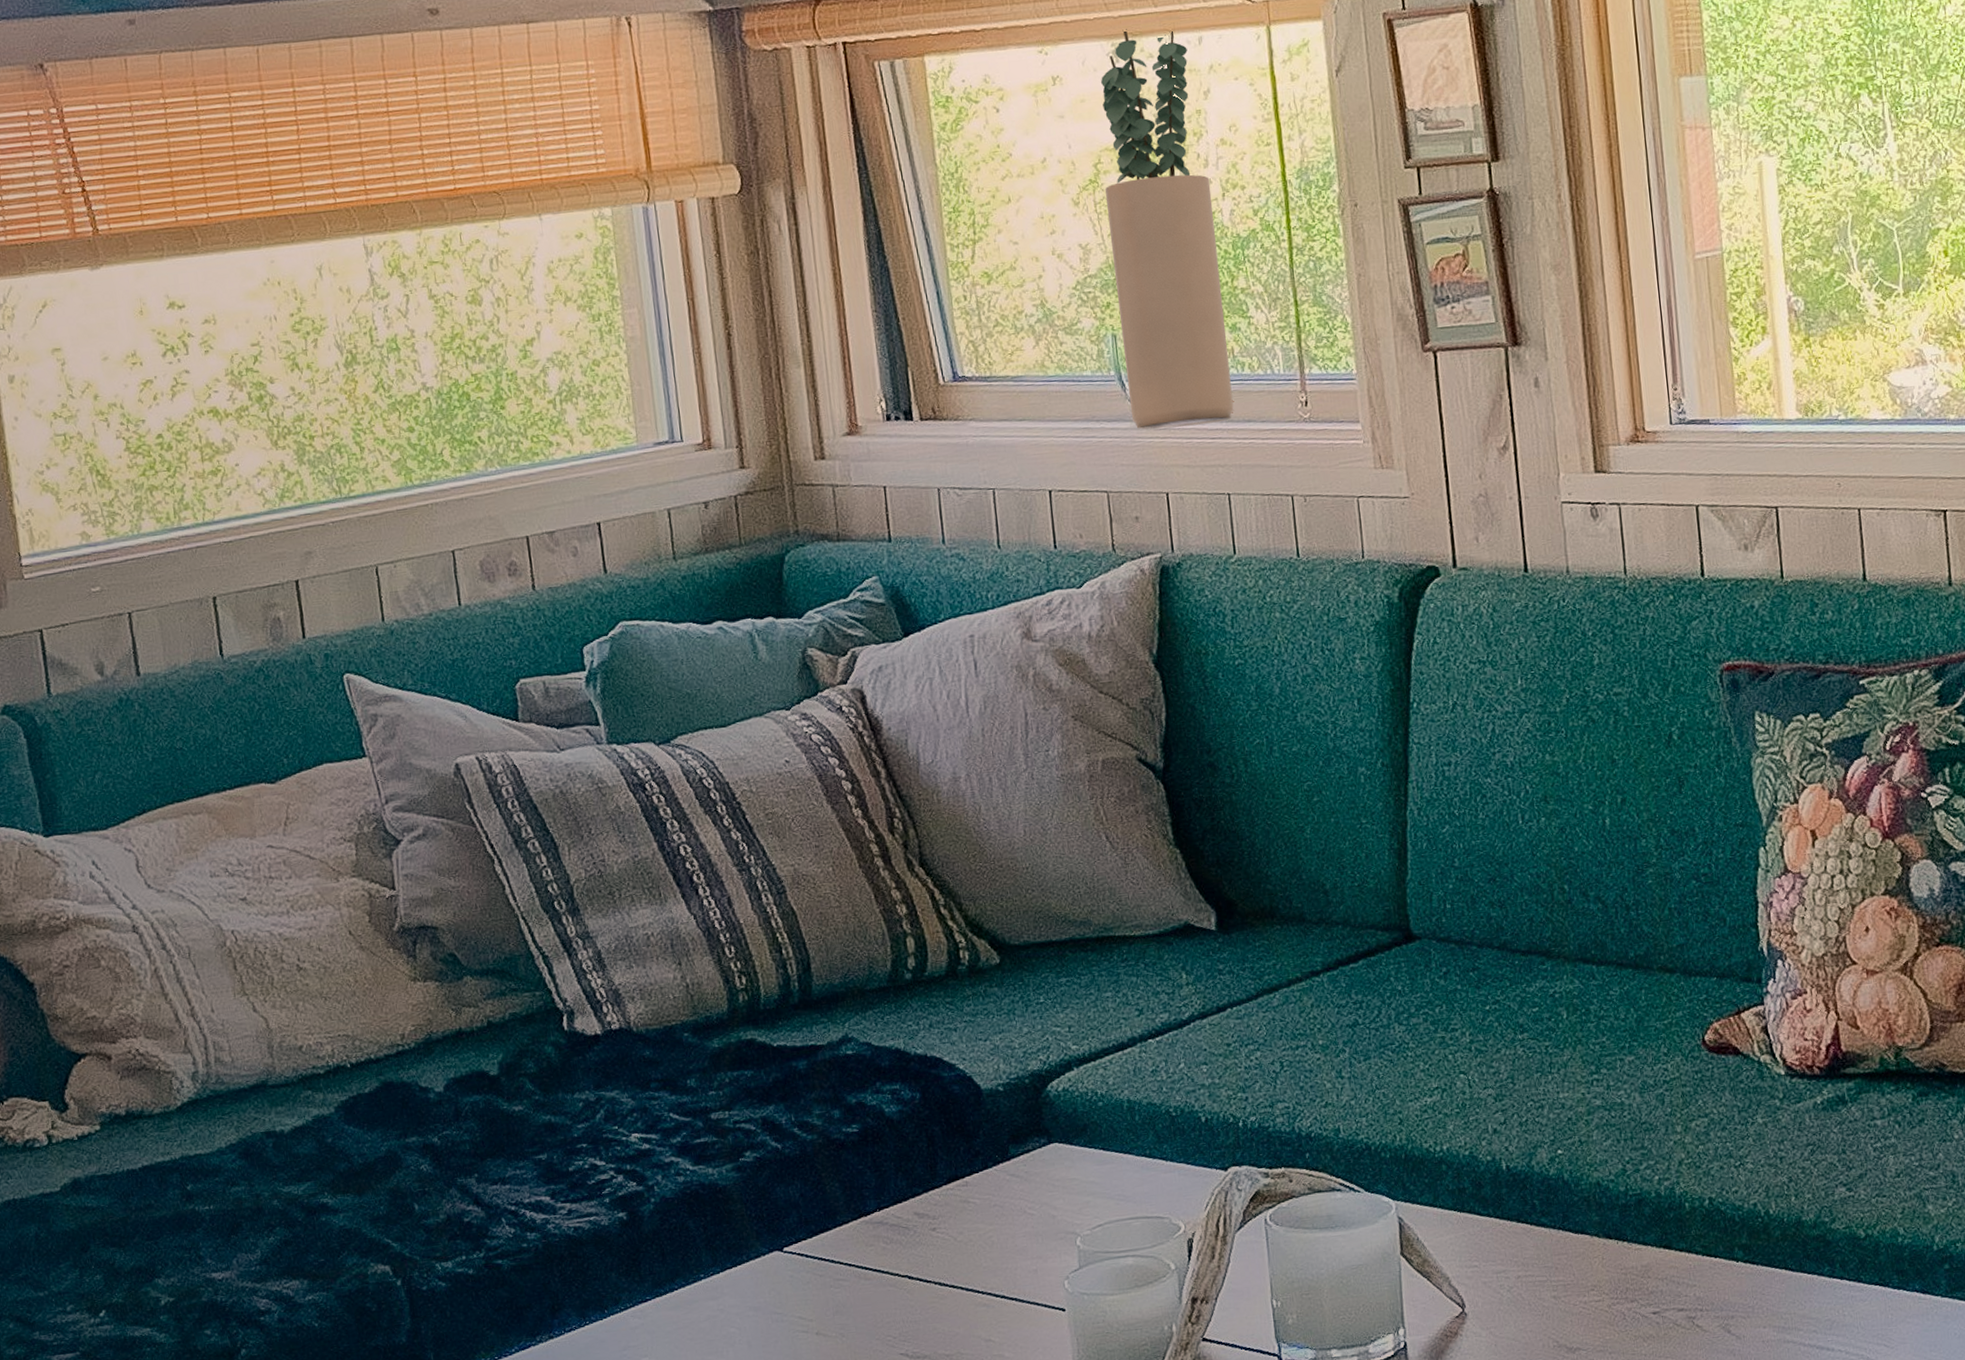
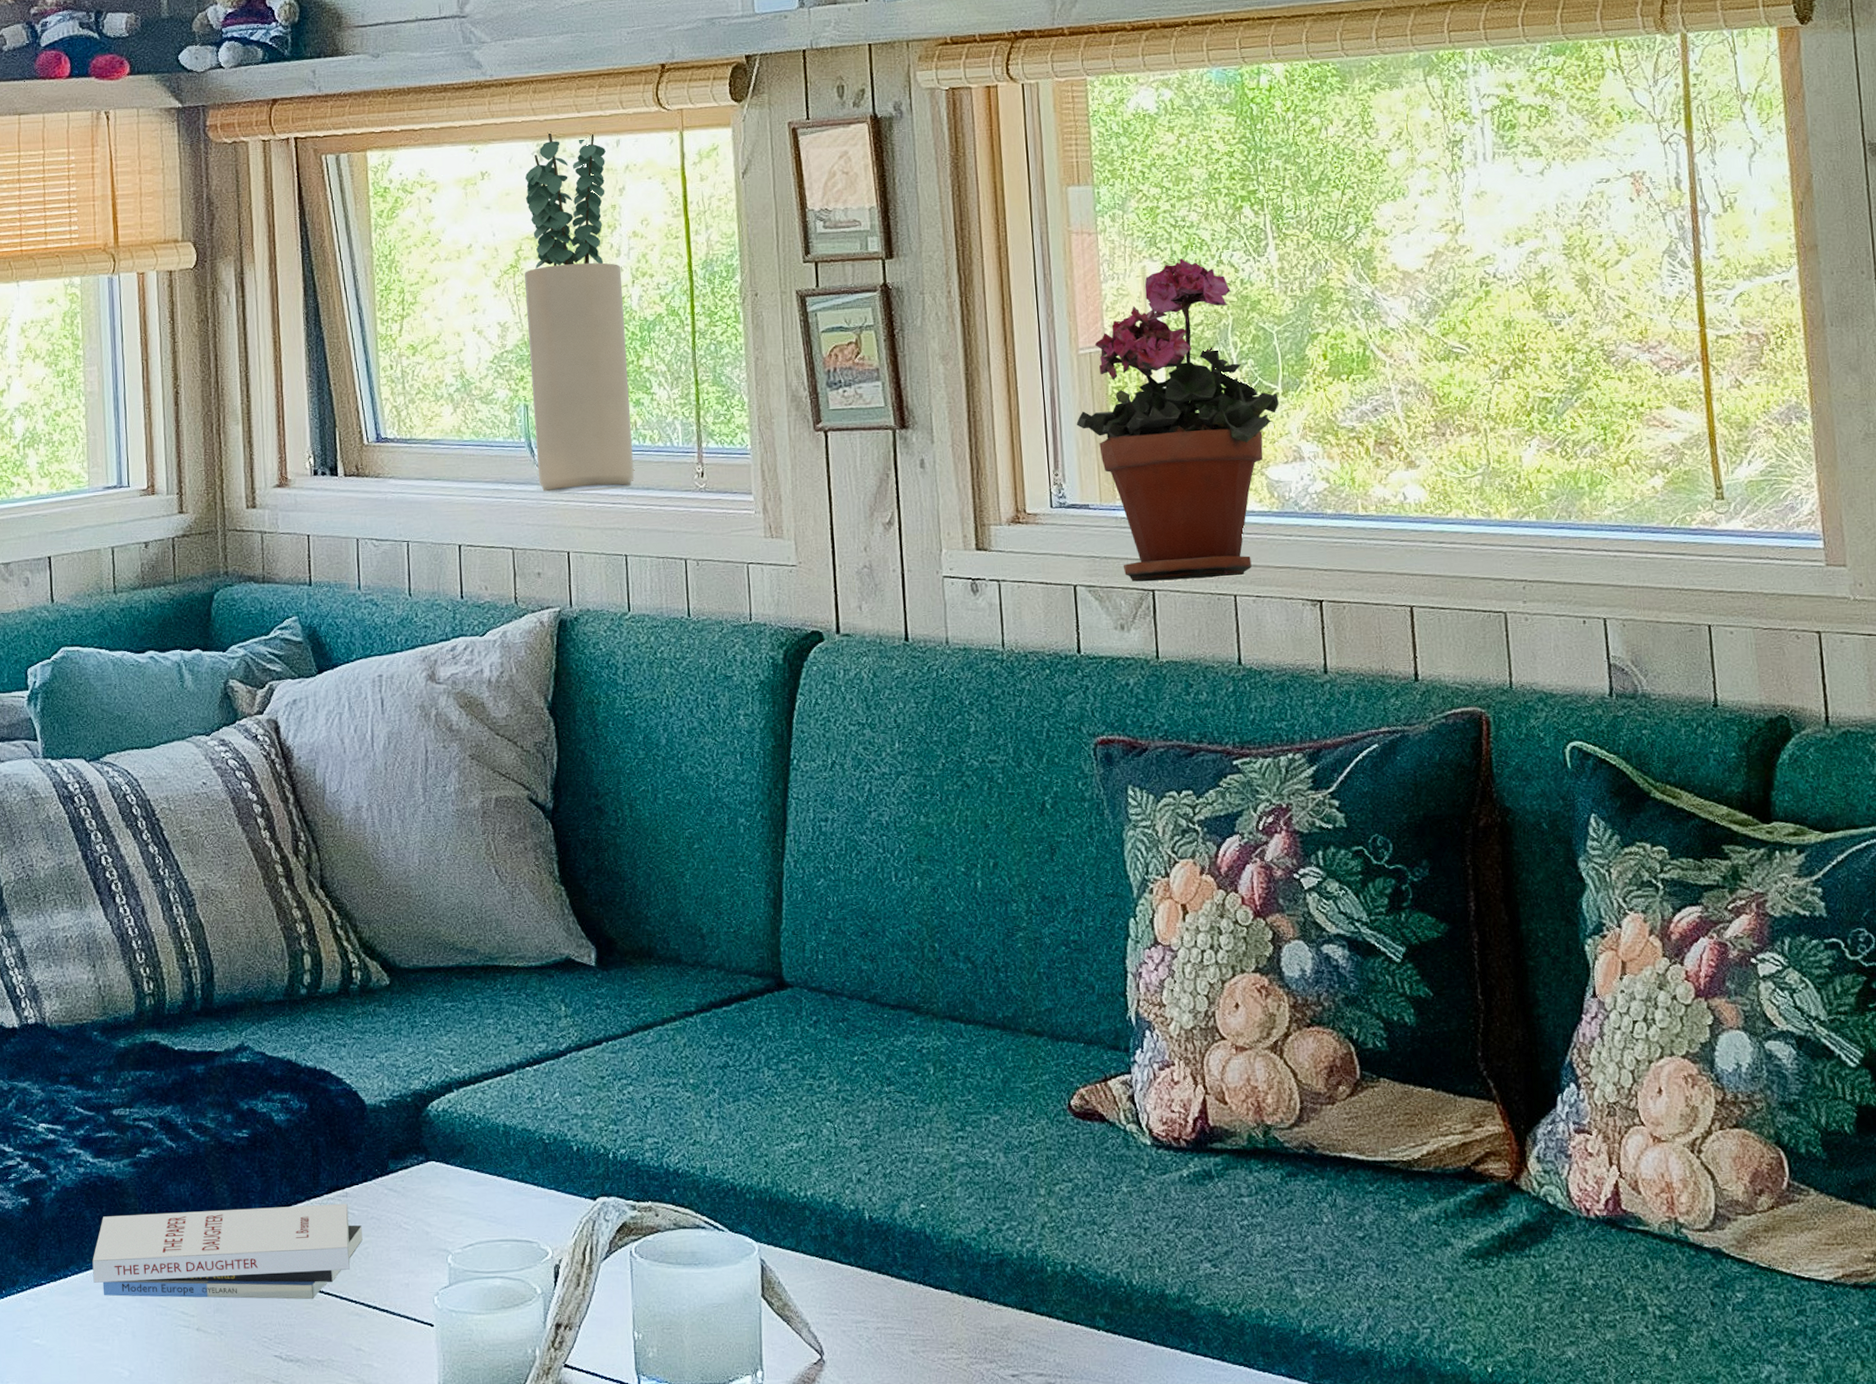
books: none [699,1192,986,1307] -> present [92,1203,363,1300]
potted plant: none [1694,152,1901,500] -> present [1076,258,1280,582]

